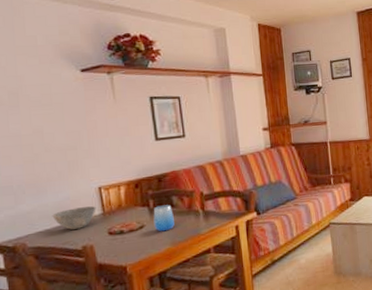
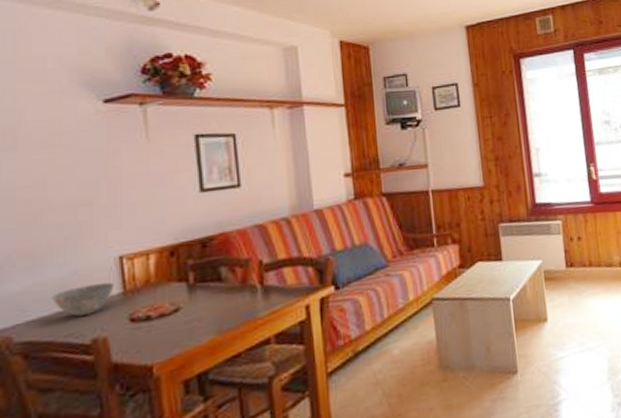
cup: present [153,204,175,232] -> none [193,278,222,316]

